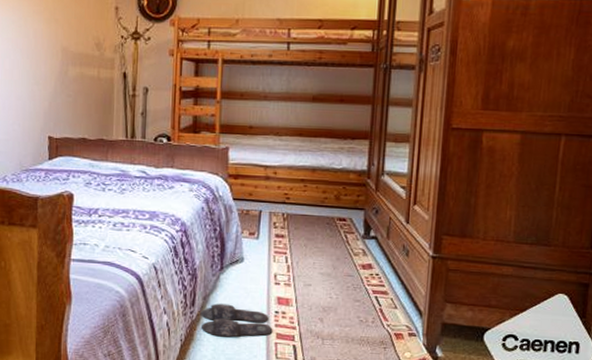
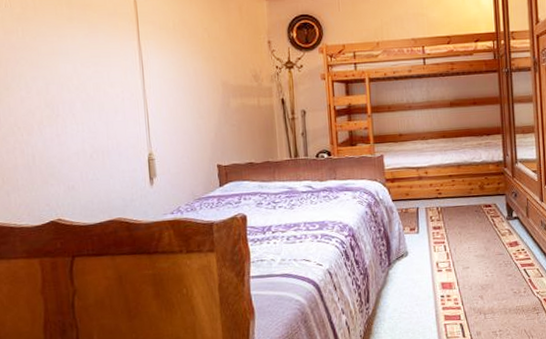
slippers: present [200,303,273,338] -> none [375,296,441,328]

